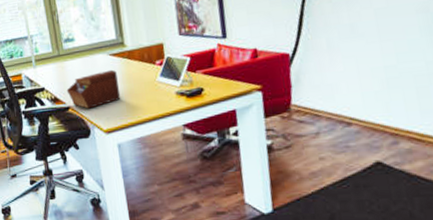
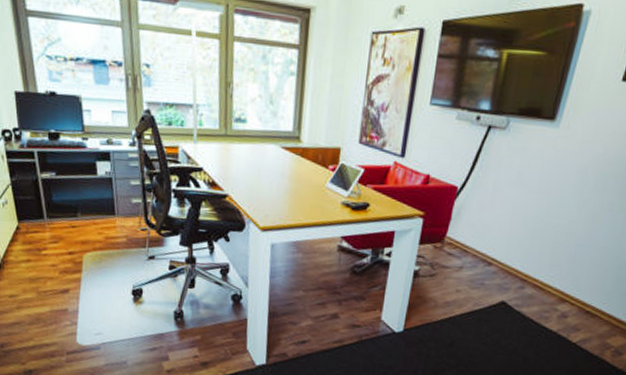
sewing box: present [66,69,121,109] -> none [227,164,286,202]

